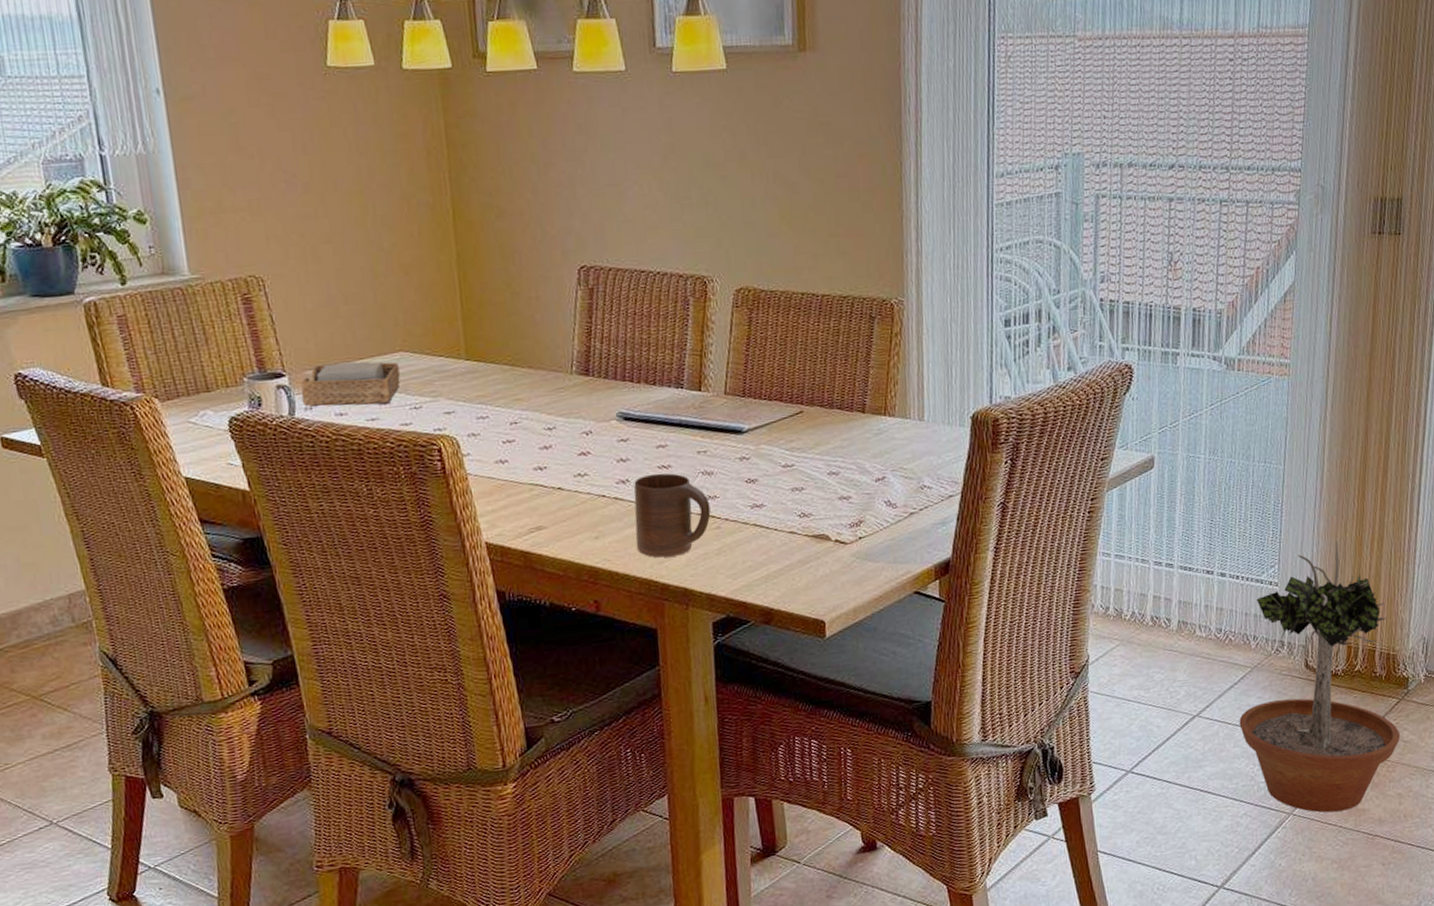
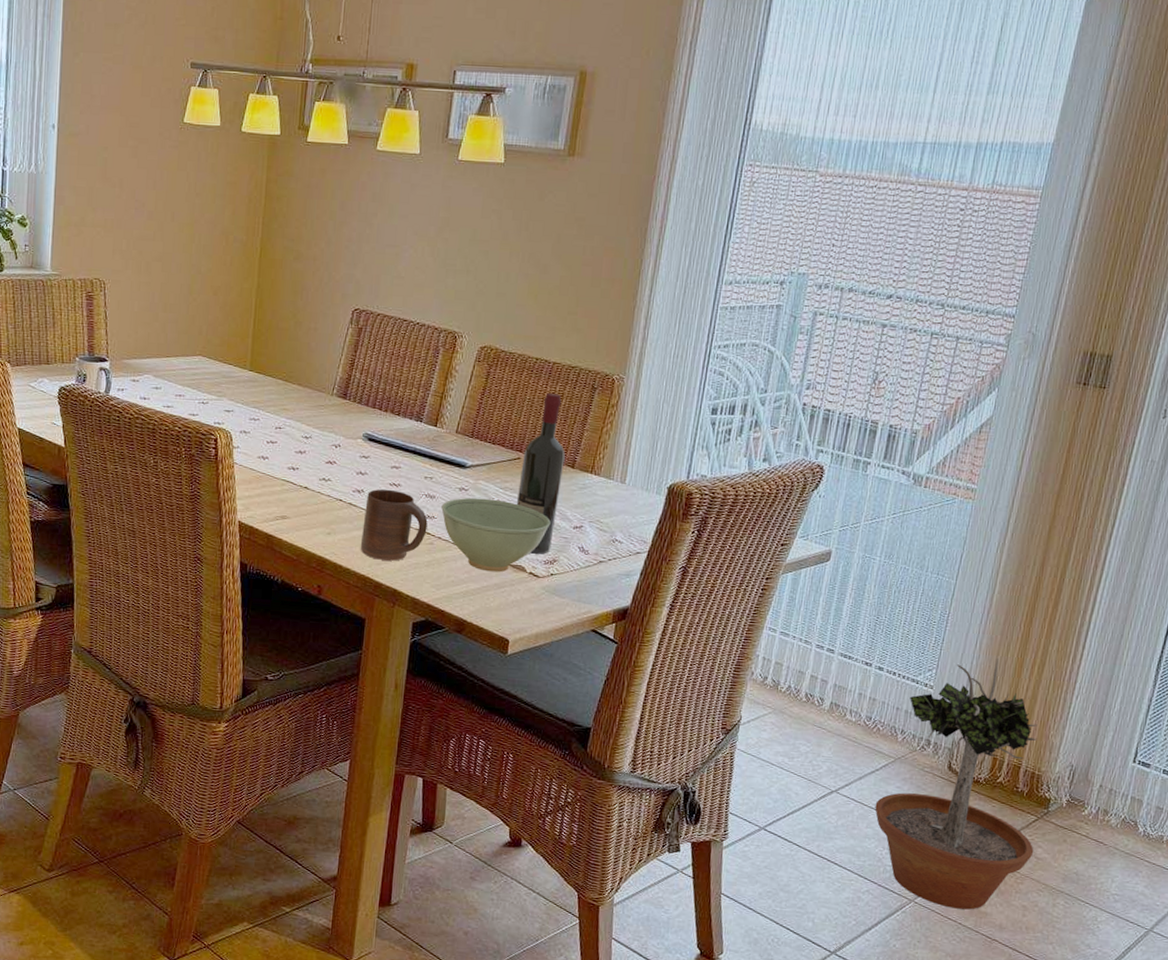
napkin holder: present [301,361,401,407] -> none [117,356,196,396]
bowl: none [722,463,849,548] -> present [441,497,551,573]
wine bottle: none [805,330,855,518] -> present [516,393,565,554]

